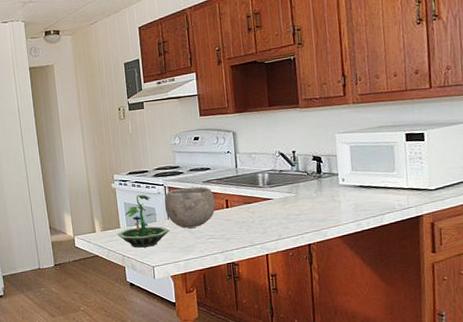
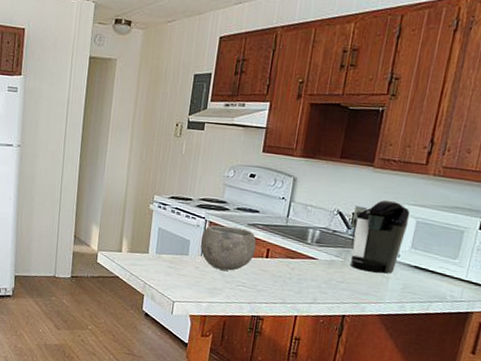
terrarium: present [116,194,170,248] -> none [142,222,201,281]
coffee maker: none [293,133,344,201] -> present [350,200,410,274]

